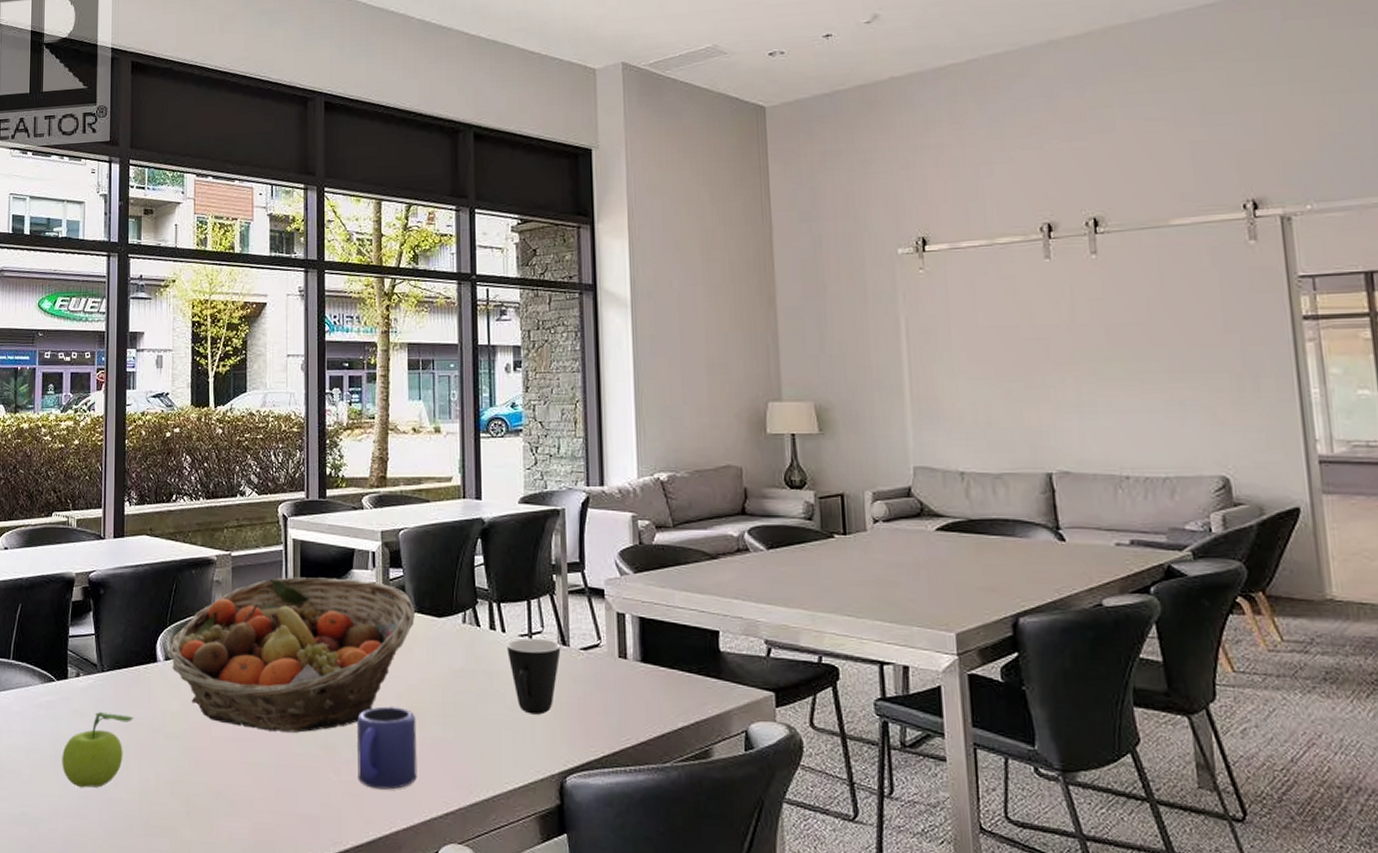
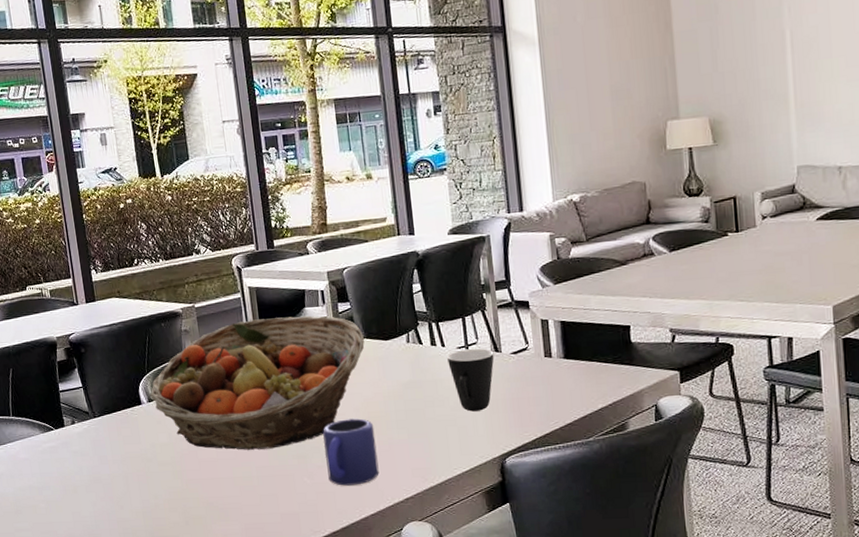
fruit: present [62,711,135,788] -> none [70,450,129,514]

